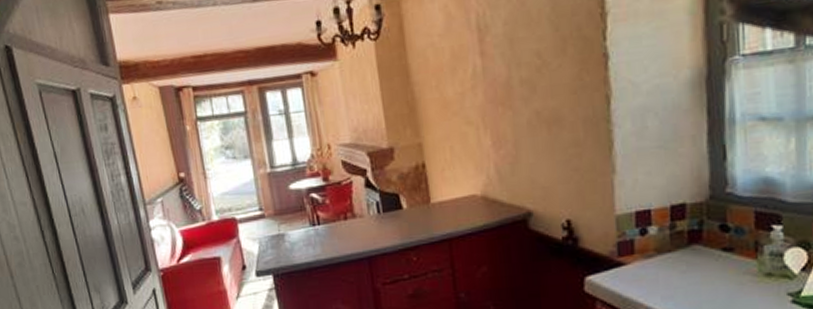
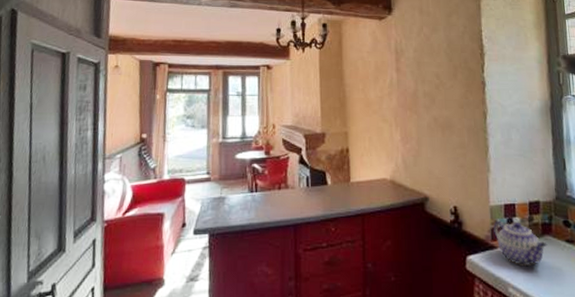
teapot: none [620,231,696,284] -> present [493,220,548,267]

